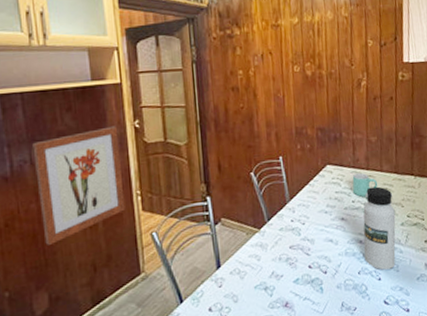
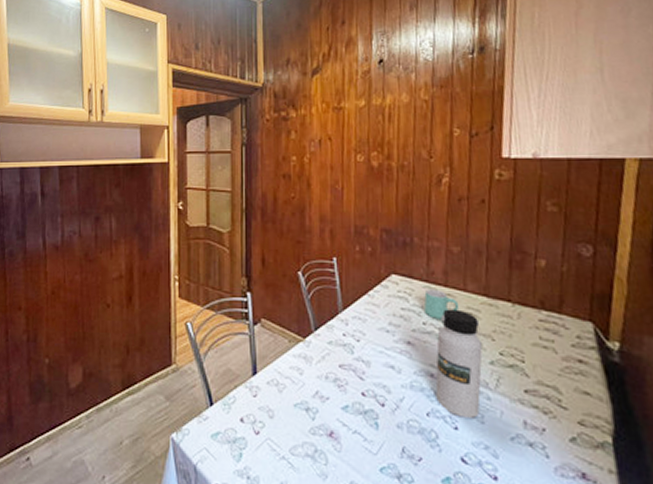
wall art: present [32,126,126,246] -> none [82,206,163,320]

